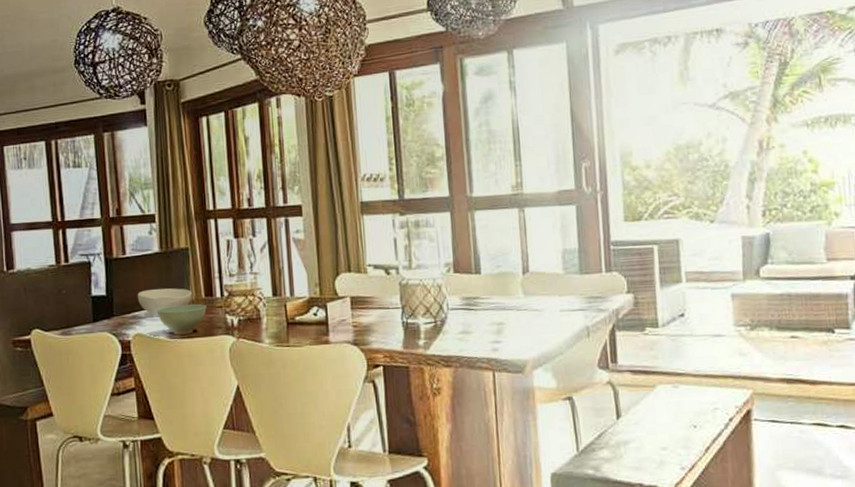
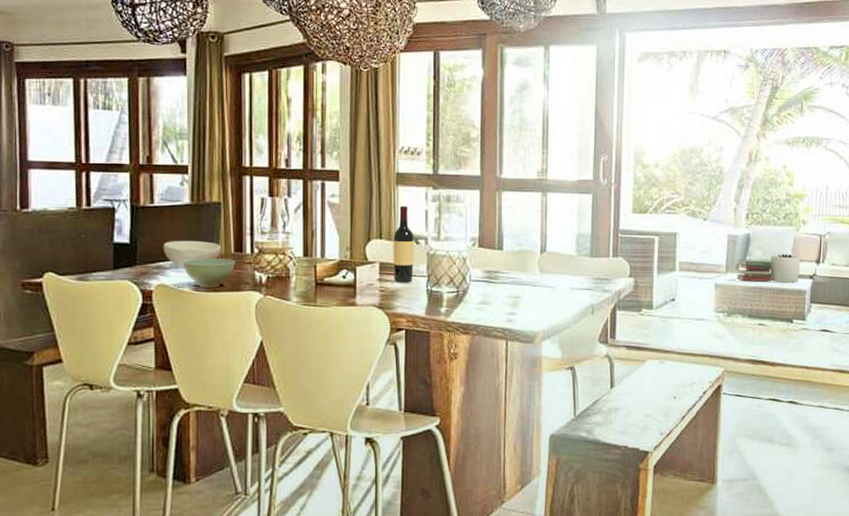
wine bottle: none [362,235,387,318] -> present [393,206,414,284]
books: none [757,262,803,289] -> present [737,260,773,282]
planter: none [798,253,838,288] -> present [770,254,800,283]

